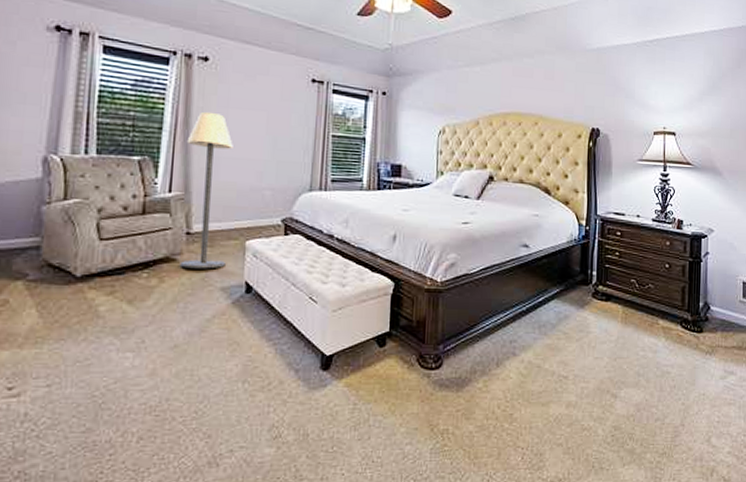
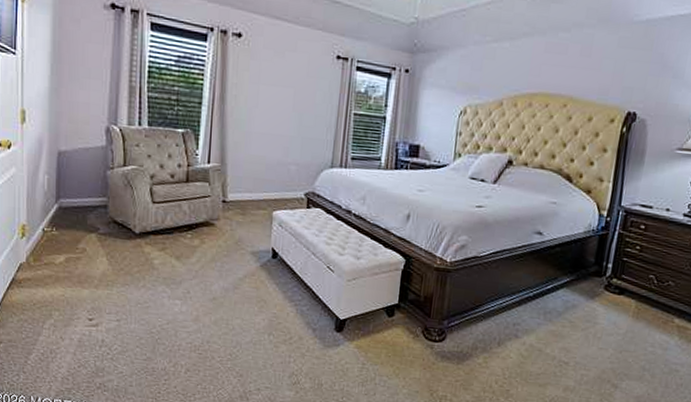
floor lamp: present [179,111,233,269] -> none [217,87,263,235]

